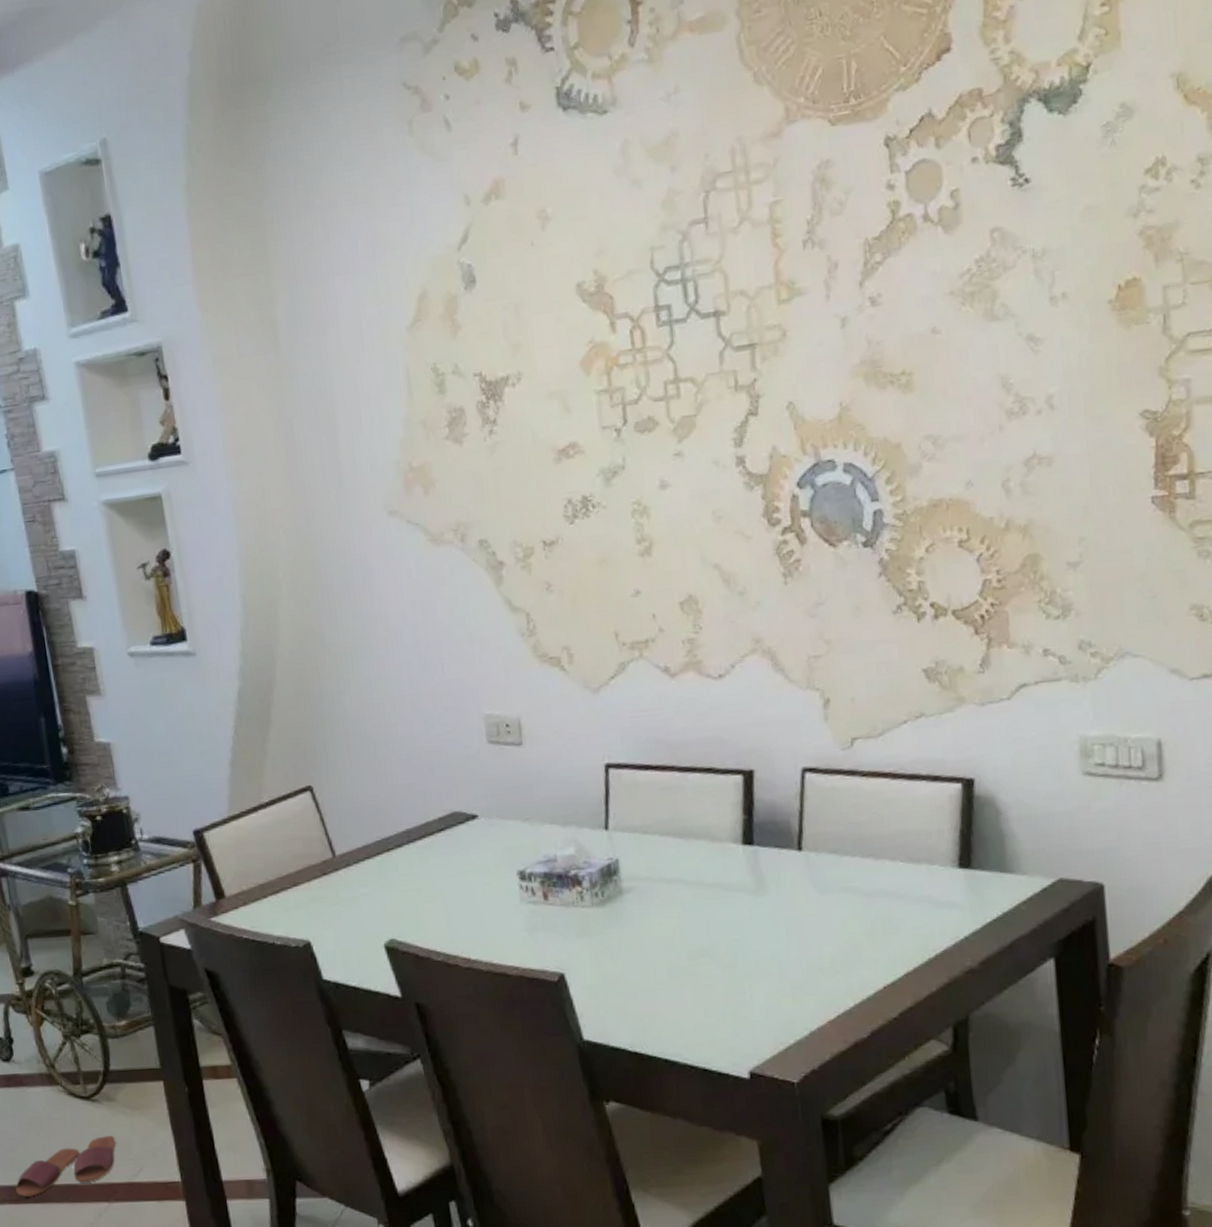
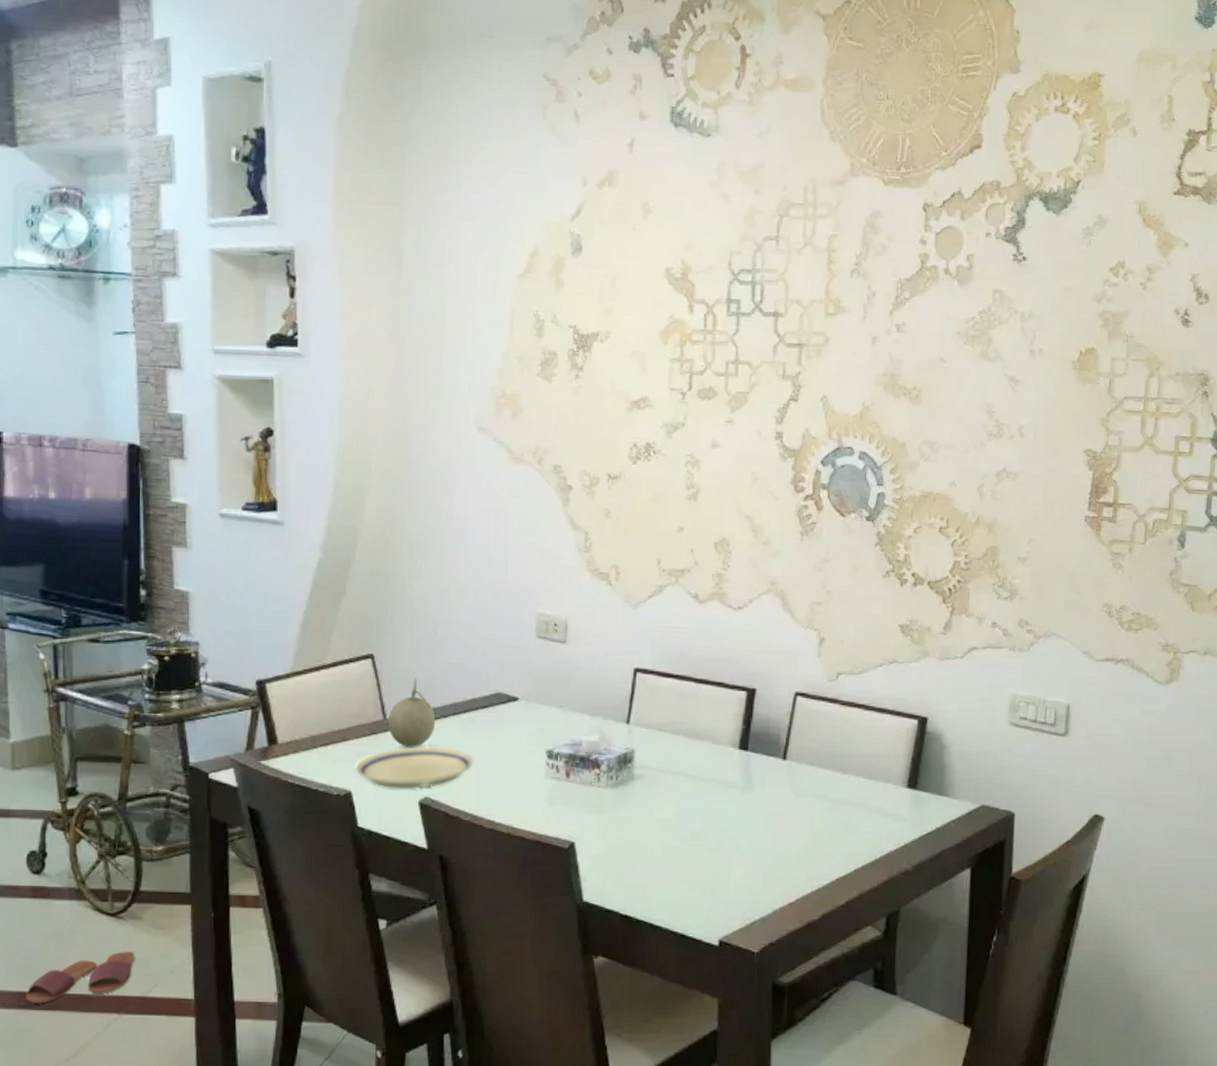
plate: none [311,881,438,933] -> present [355,746,474,789]
fruit: none [338,806,390,886] -> present [388,677,436,748]

